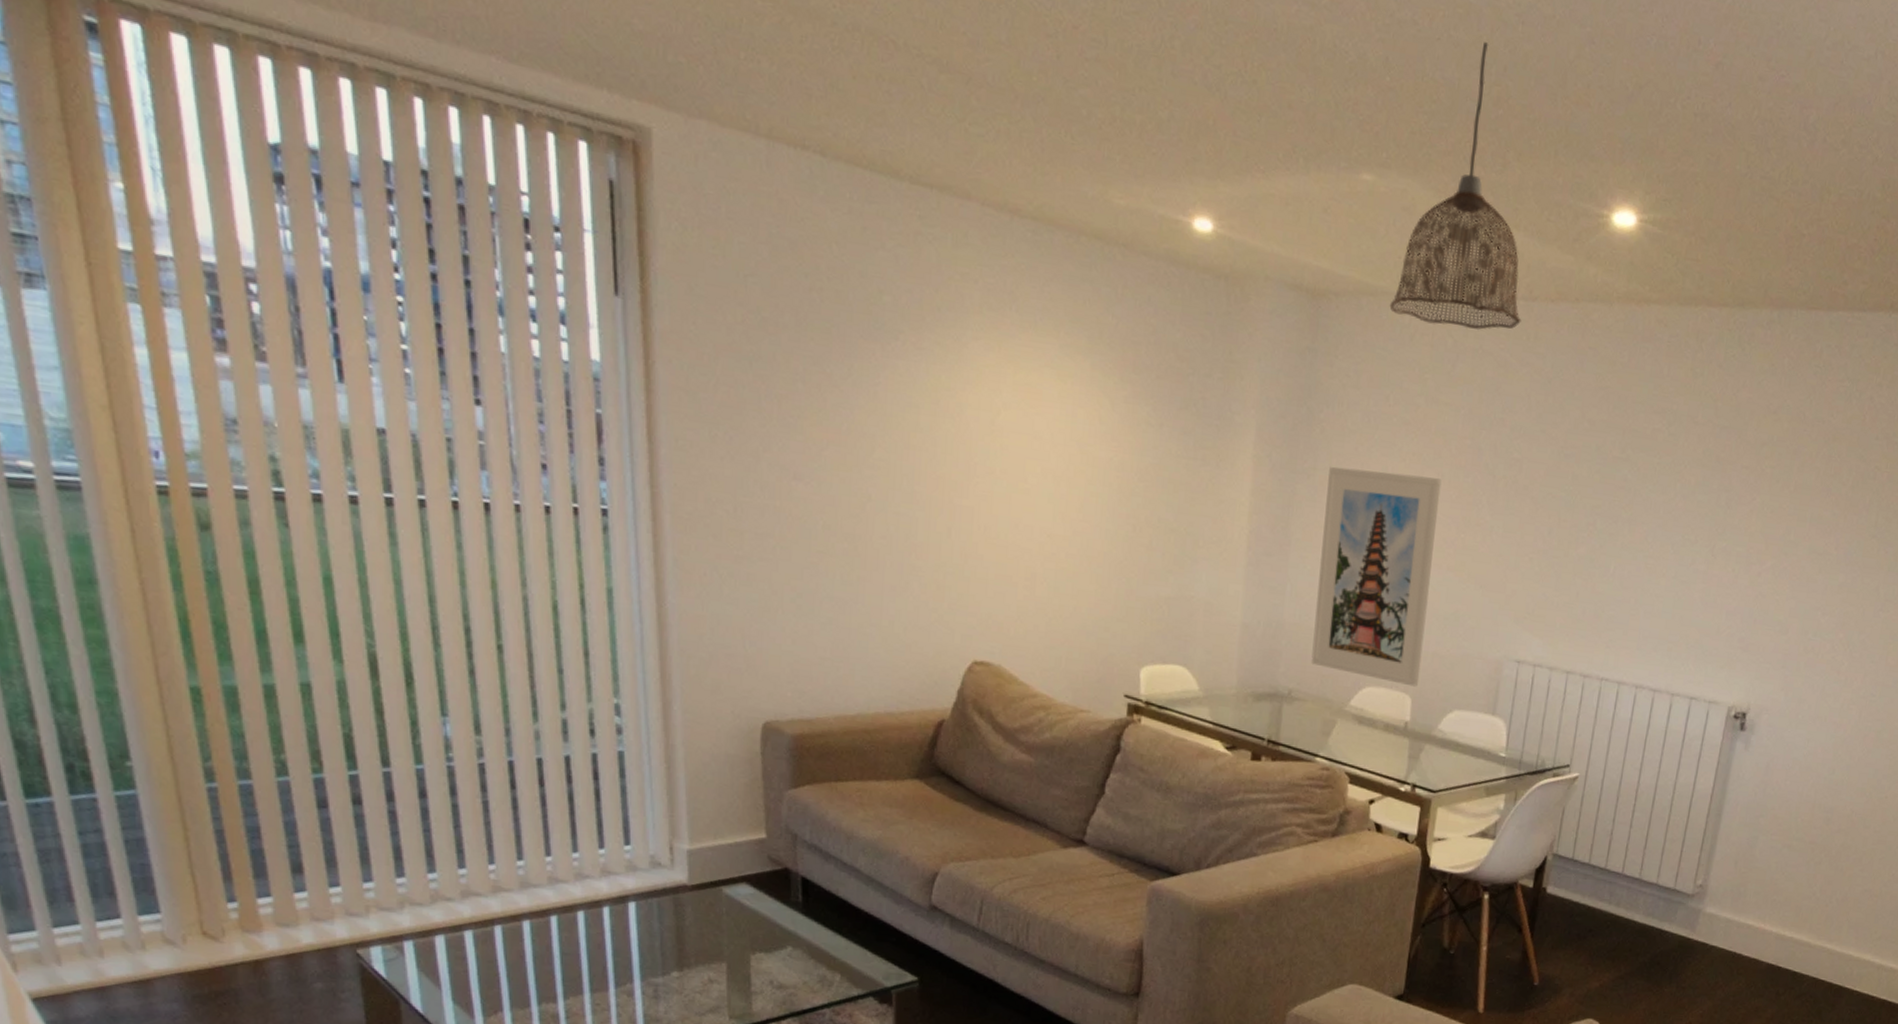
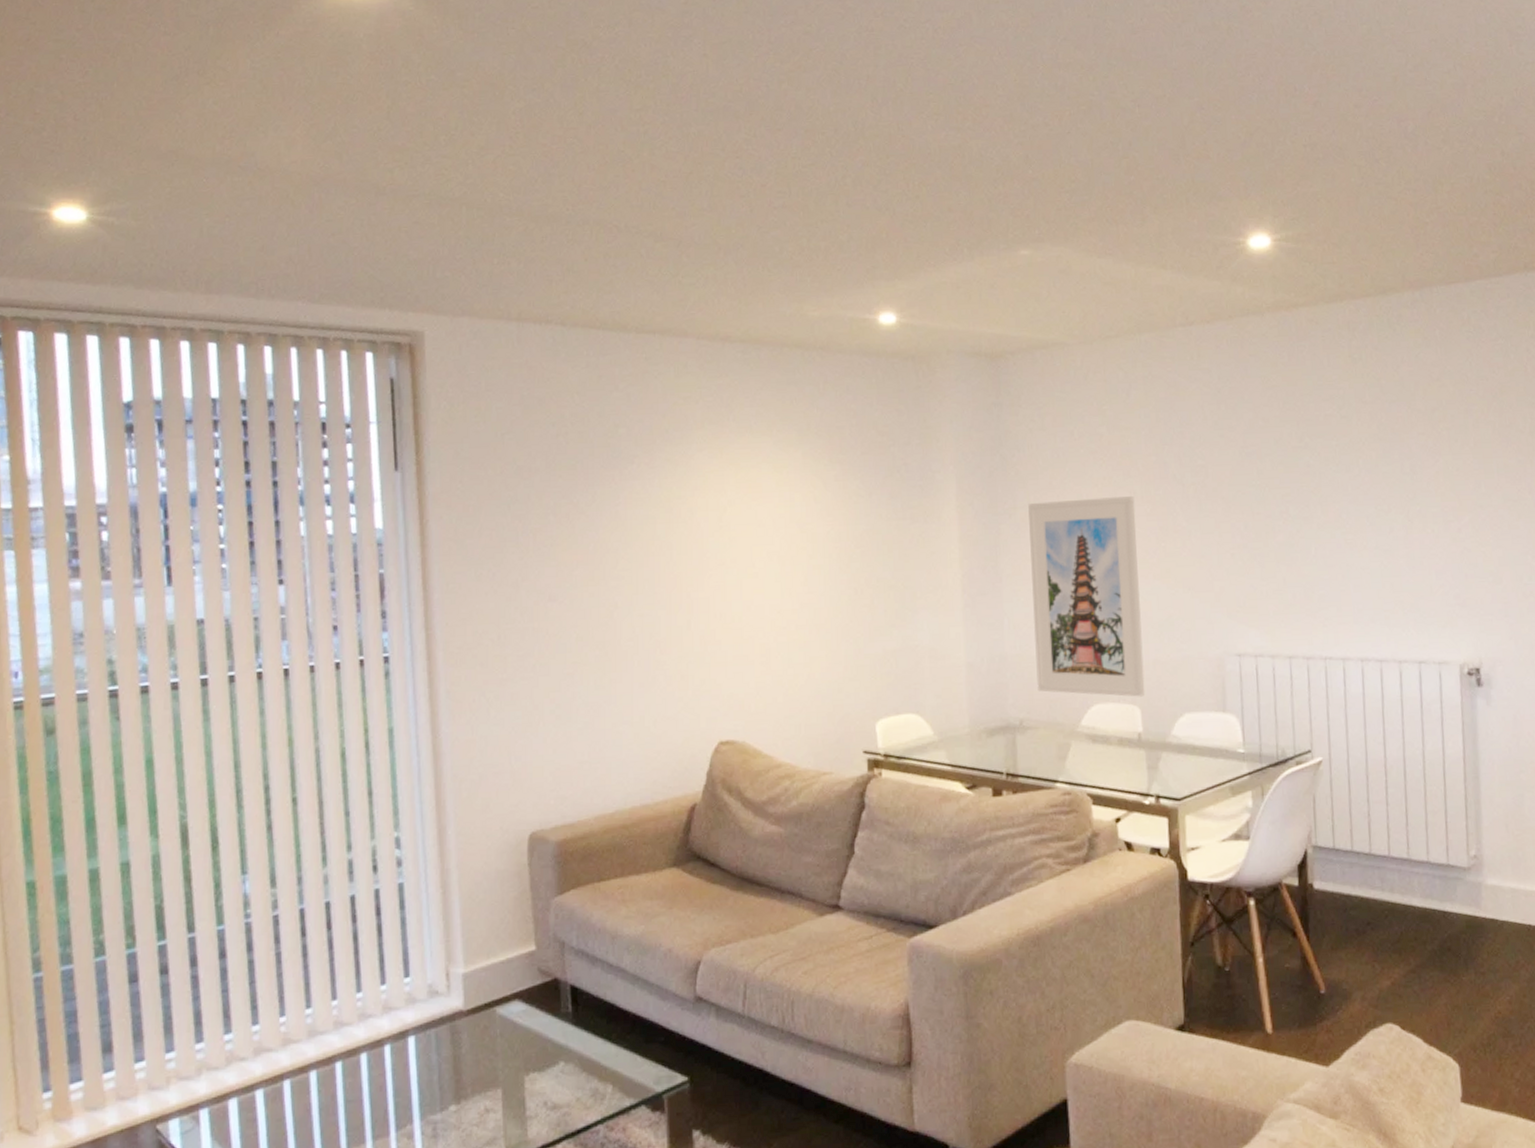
pendant lamp: present [1389,42,1522,331] -> none [1061,127,1183,362]

